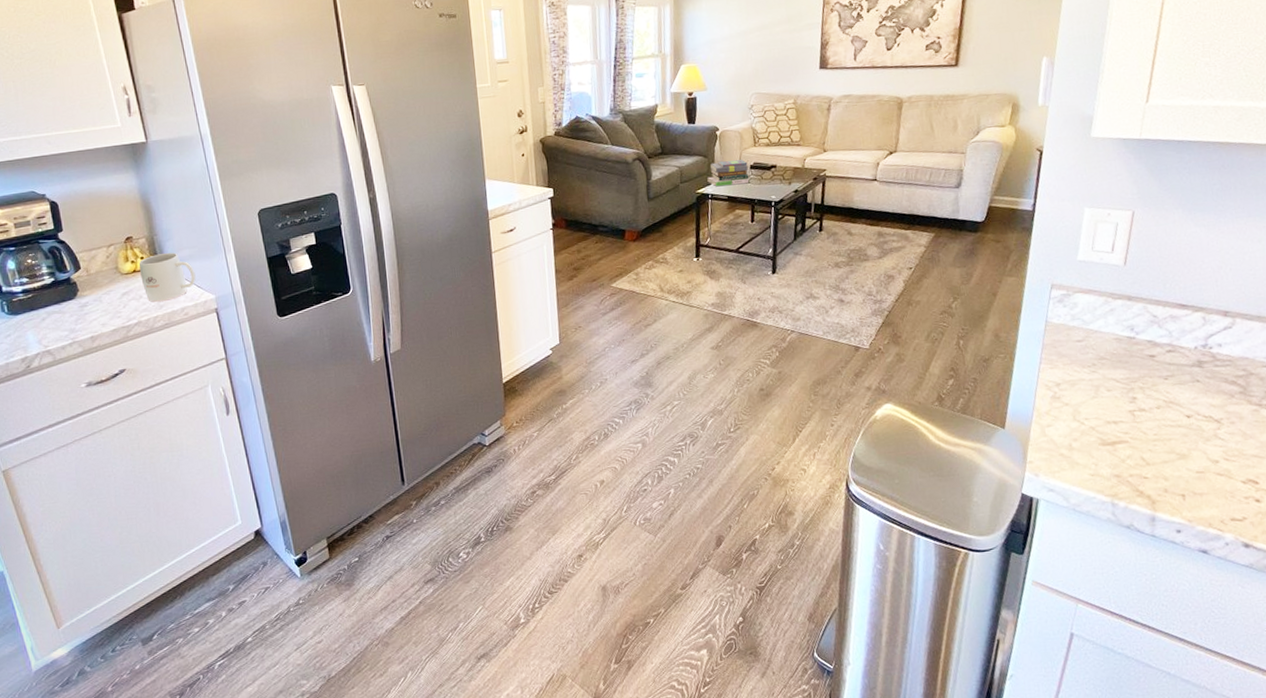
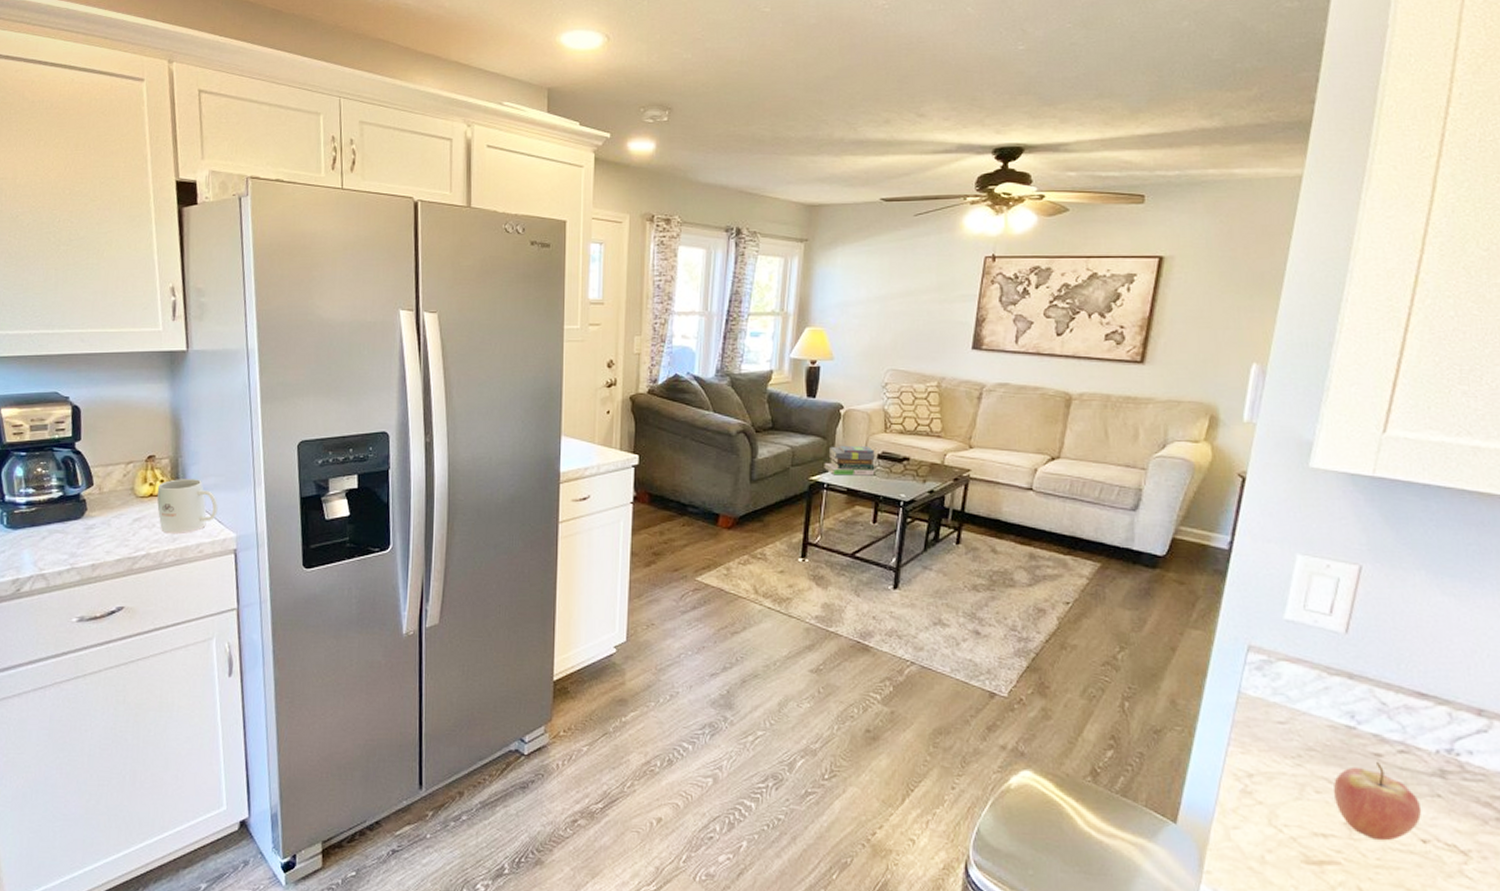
fruit: none [1120,362,1186,421] -> present [1333,762,1422,841]

